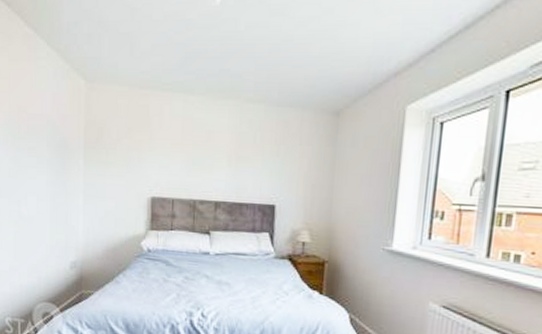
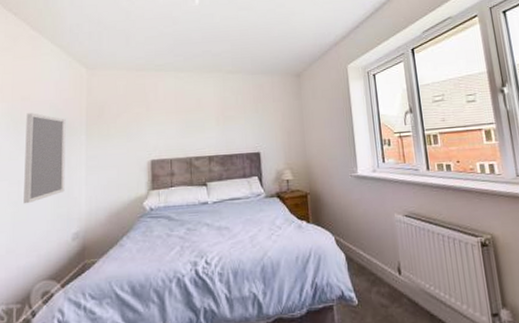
home mirror: none [24,127,63,225] -> present [23,113,66,204]

